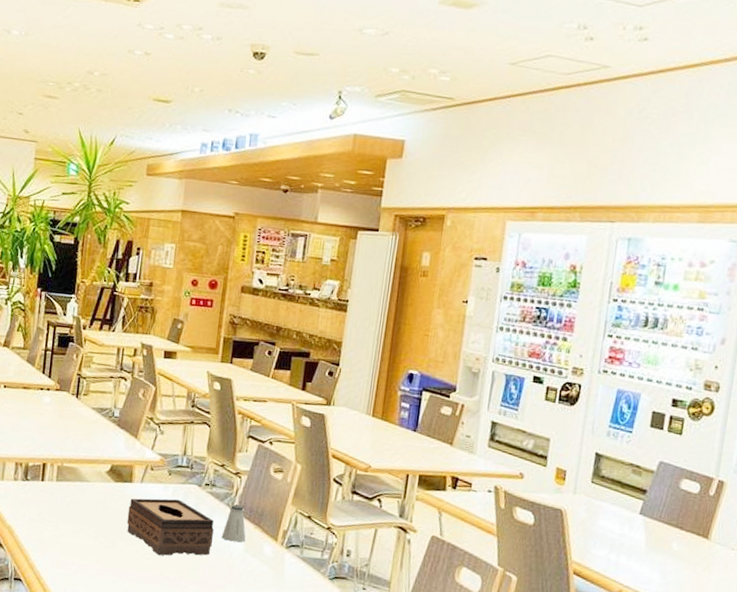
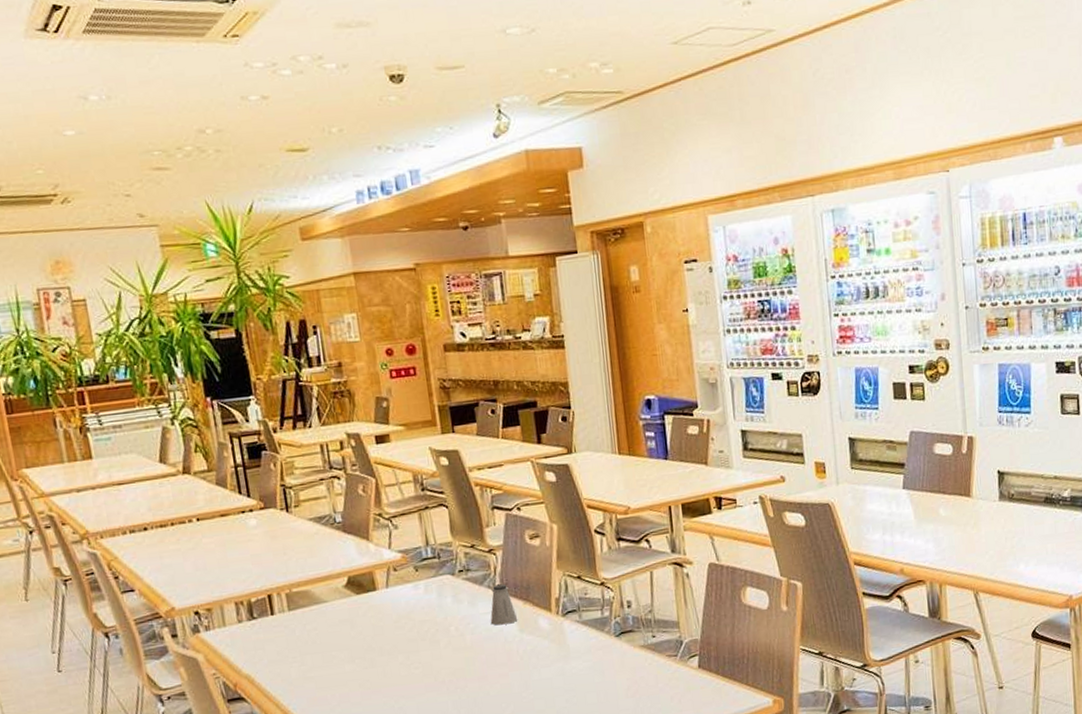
tissue box: present [127,498,214,556] -> none [379,595,483,662]

